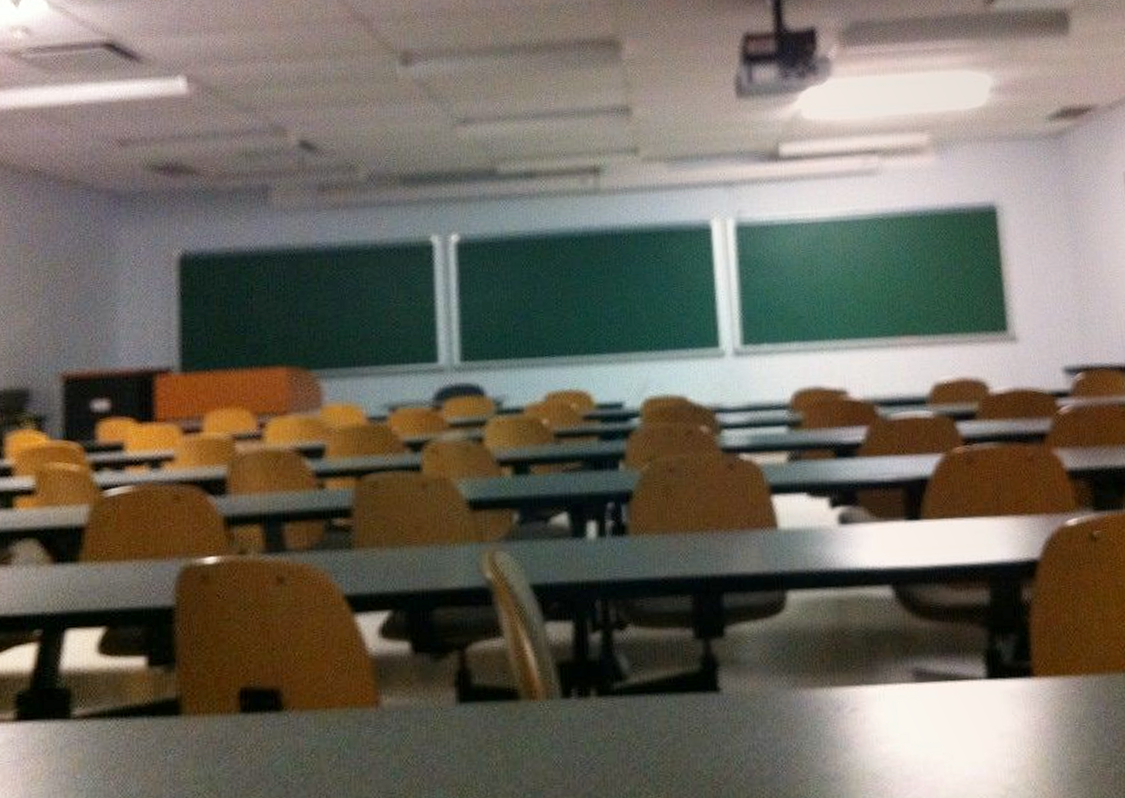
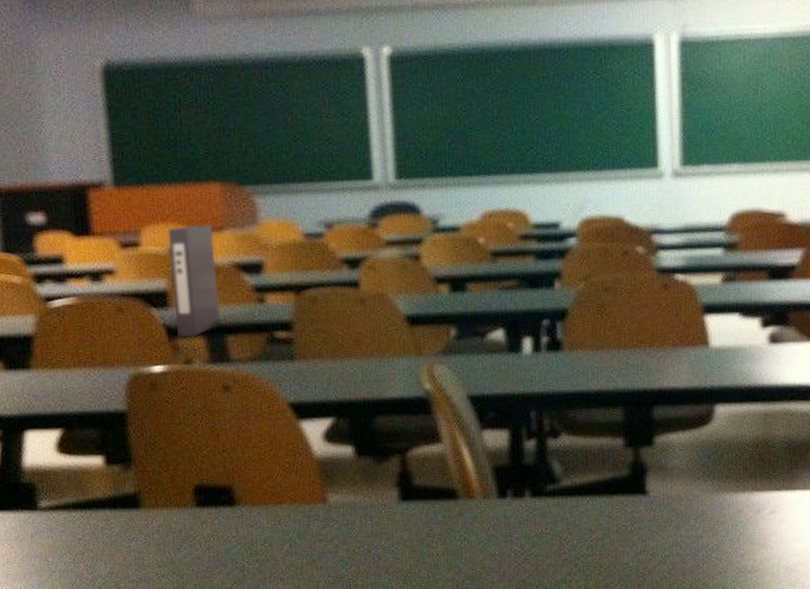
binder: none [231,408,278,526] -> present [167,224,220,337]

